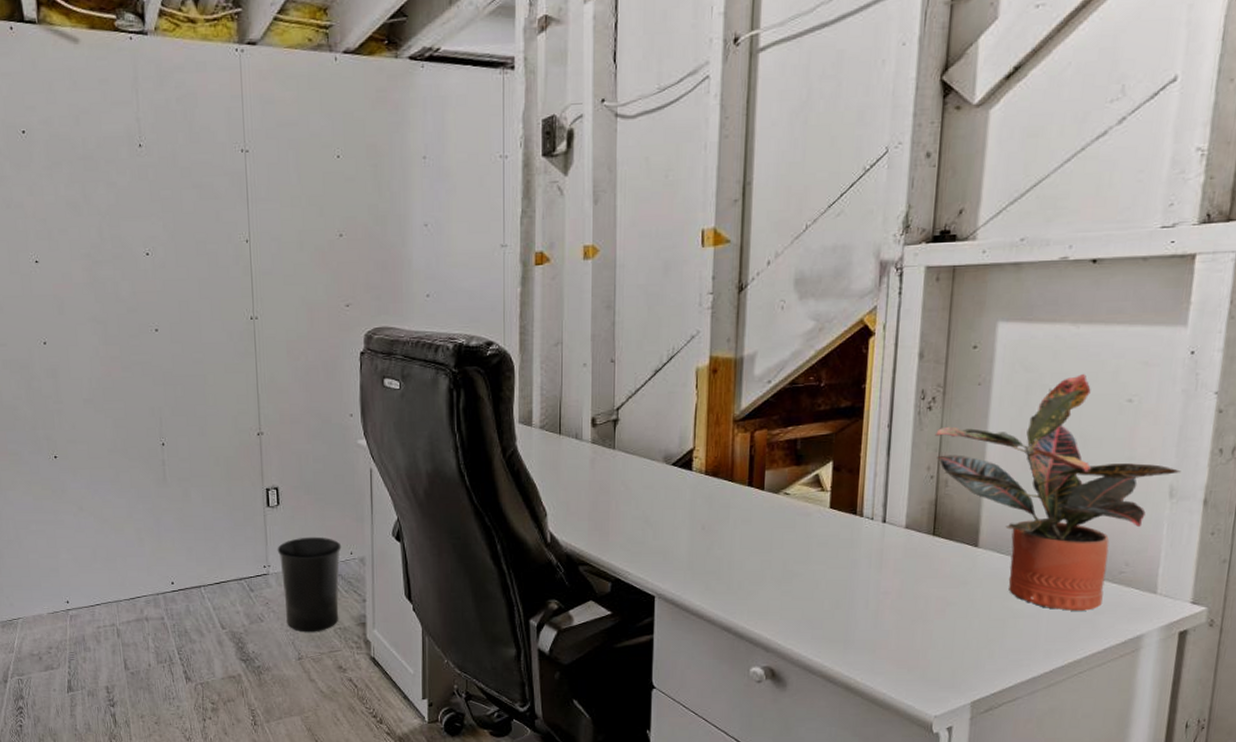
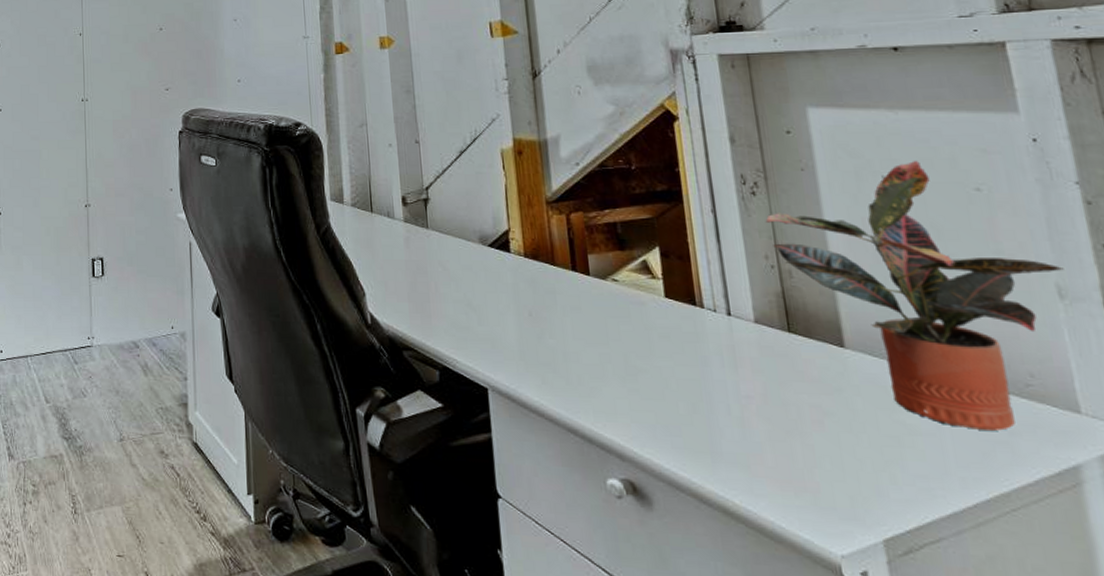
waste bin: present [277,536,342,632] -> none [101,309,163,411]

